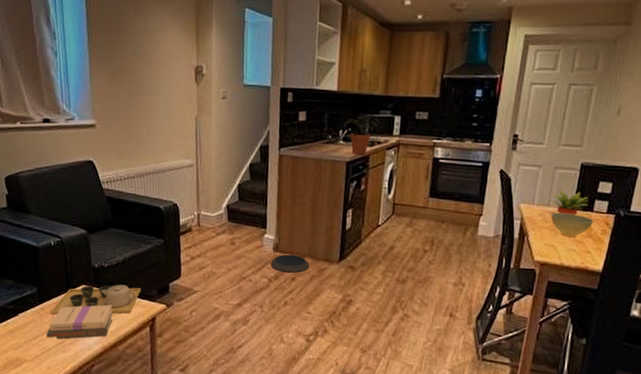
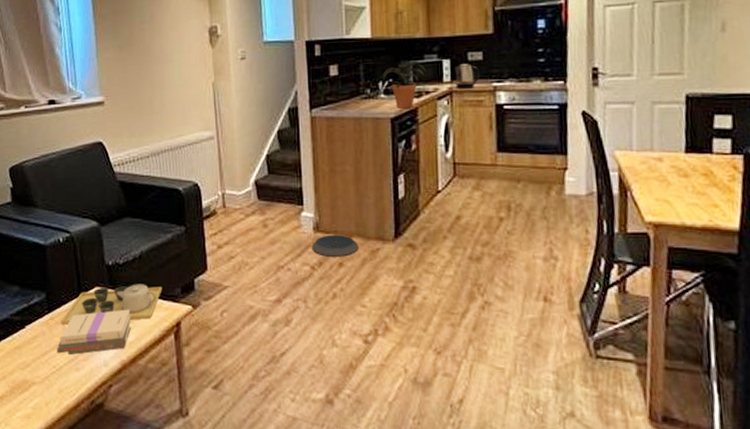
kettle: none [402,121,424,144] -> present [454,64,480,90]
succulent plant: present [549,189,589,215] -> none [652,129,704,160]
bowl: present [550,213,594,238] -> none [657,158,716,188]

